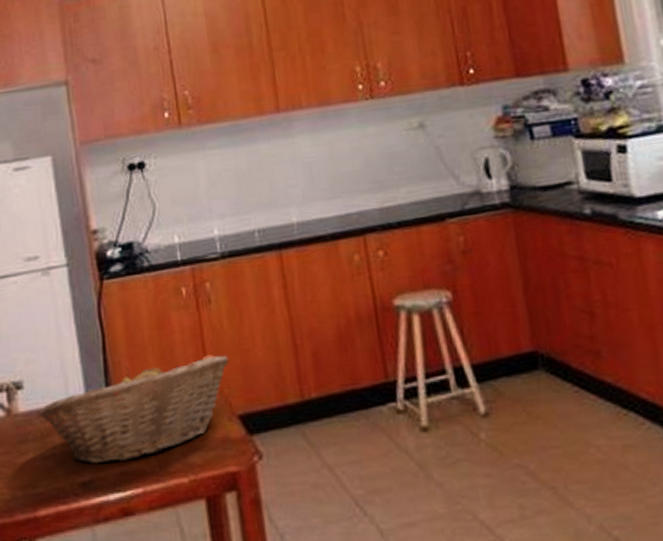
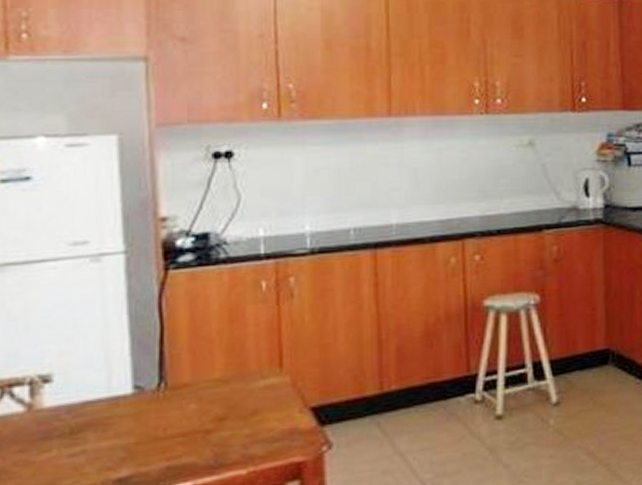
fruit basket: present [38,354,229,464] -> none [69,348,307,460]

